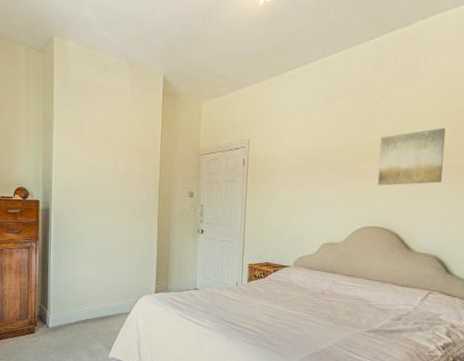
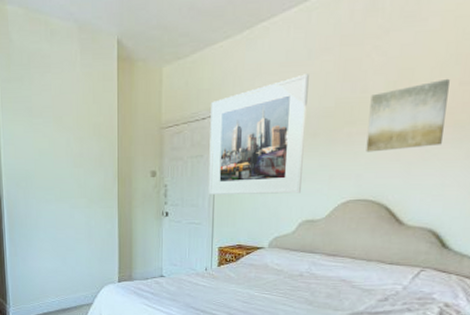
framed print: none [240,116,328,219] -> present [208,74,309,195]

